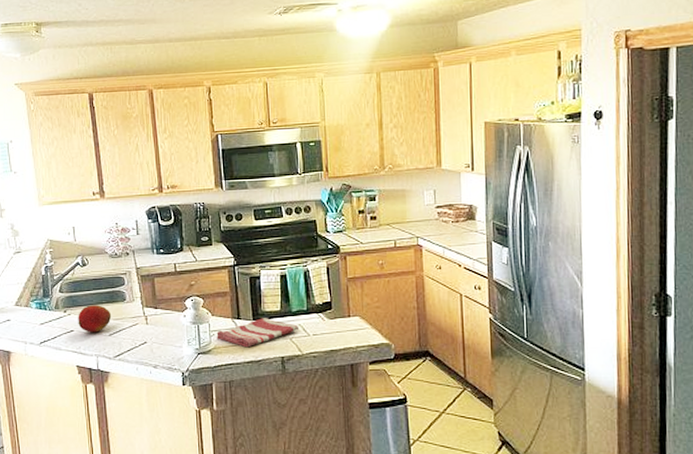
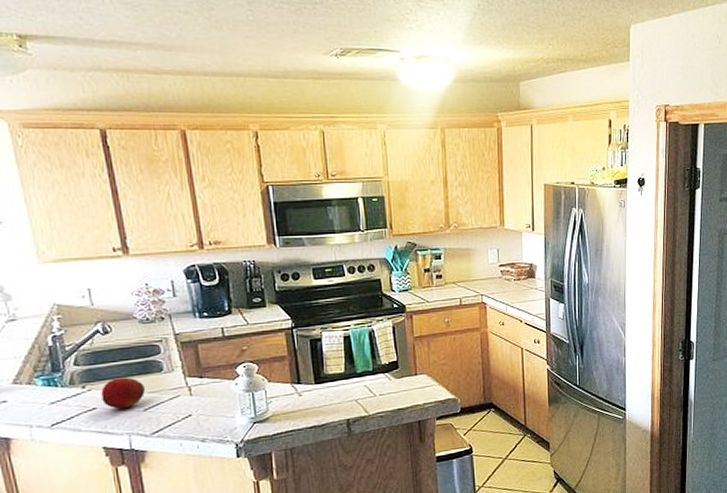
dish towel: present [216,318,298,348] -> none [274,381,364,413]

